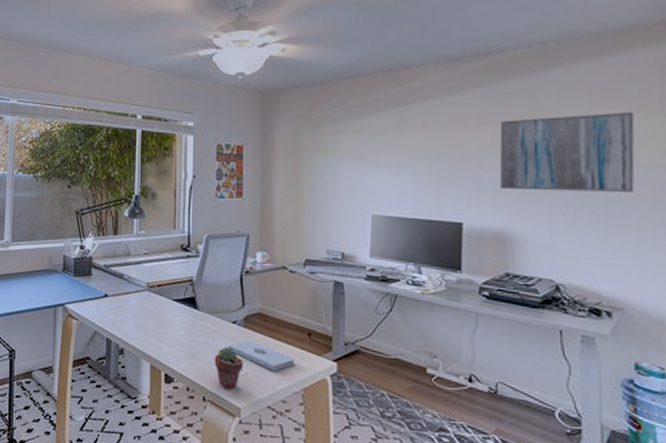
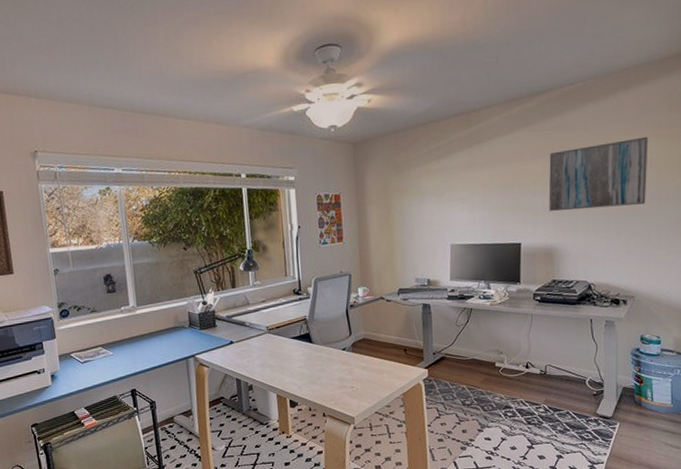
potted succulent: present [214,346,244,390] -> none [329,370,354,404]
notepad: present [229,340,294,371] -> none [341,362,394,384]

